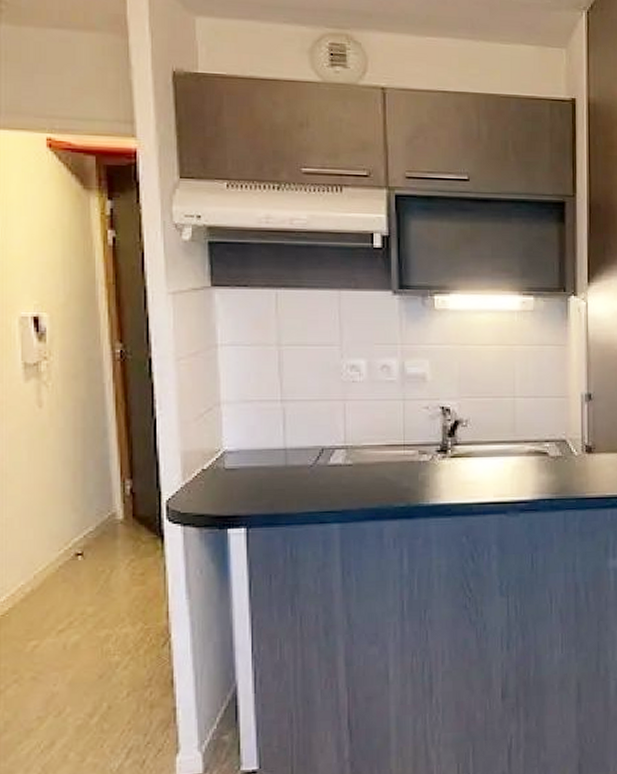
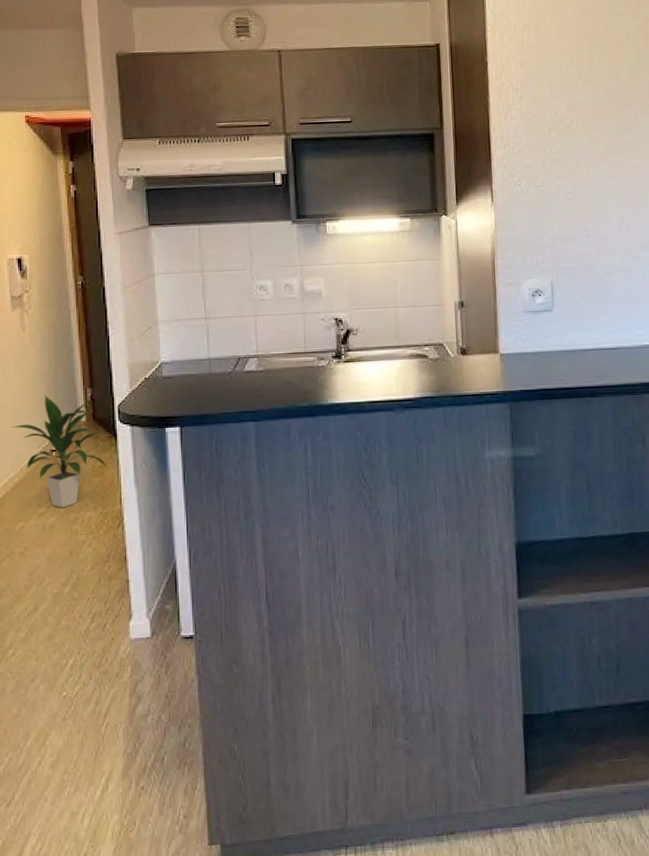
indoor plant: none [21,487,151,624] -> present [11,395,107,508]

